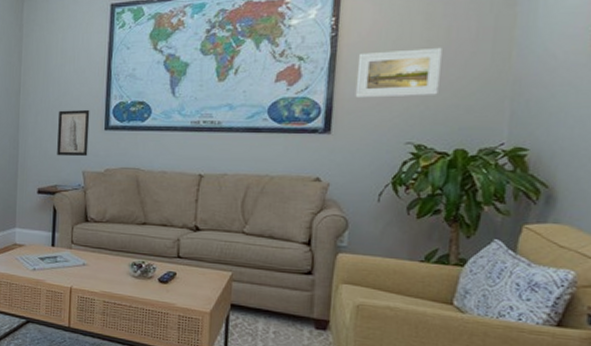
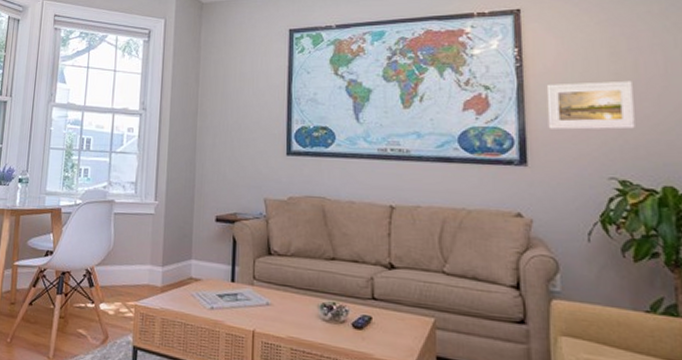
wall art: present [57,109,90,157] -> none [236,133,271,183]

